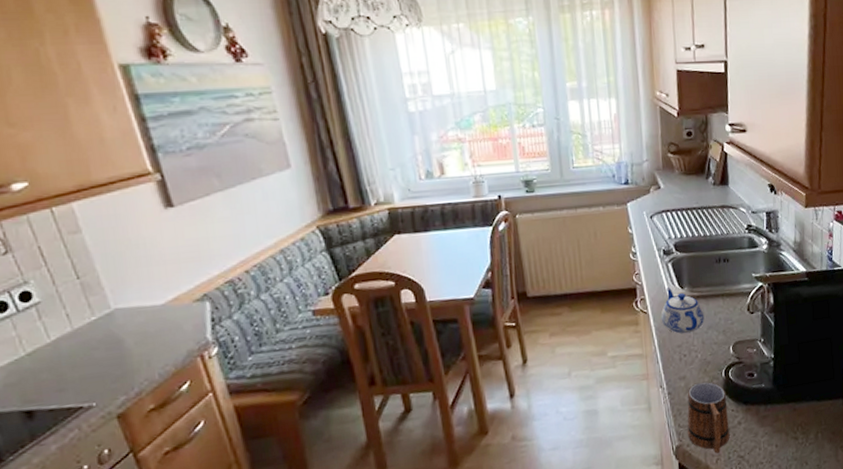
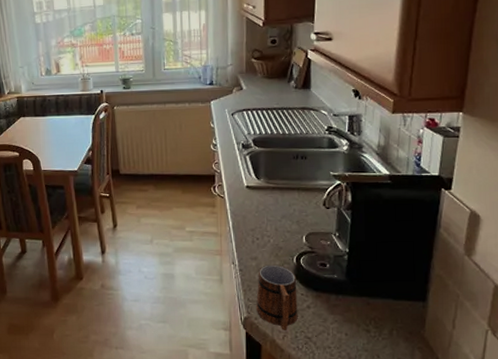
teapot: present [660,287,705,334] -> none [236,177,279,220]

